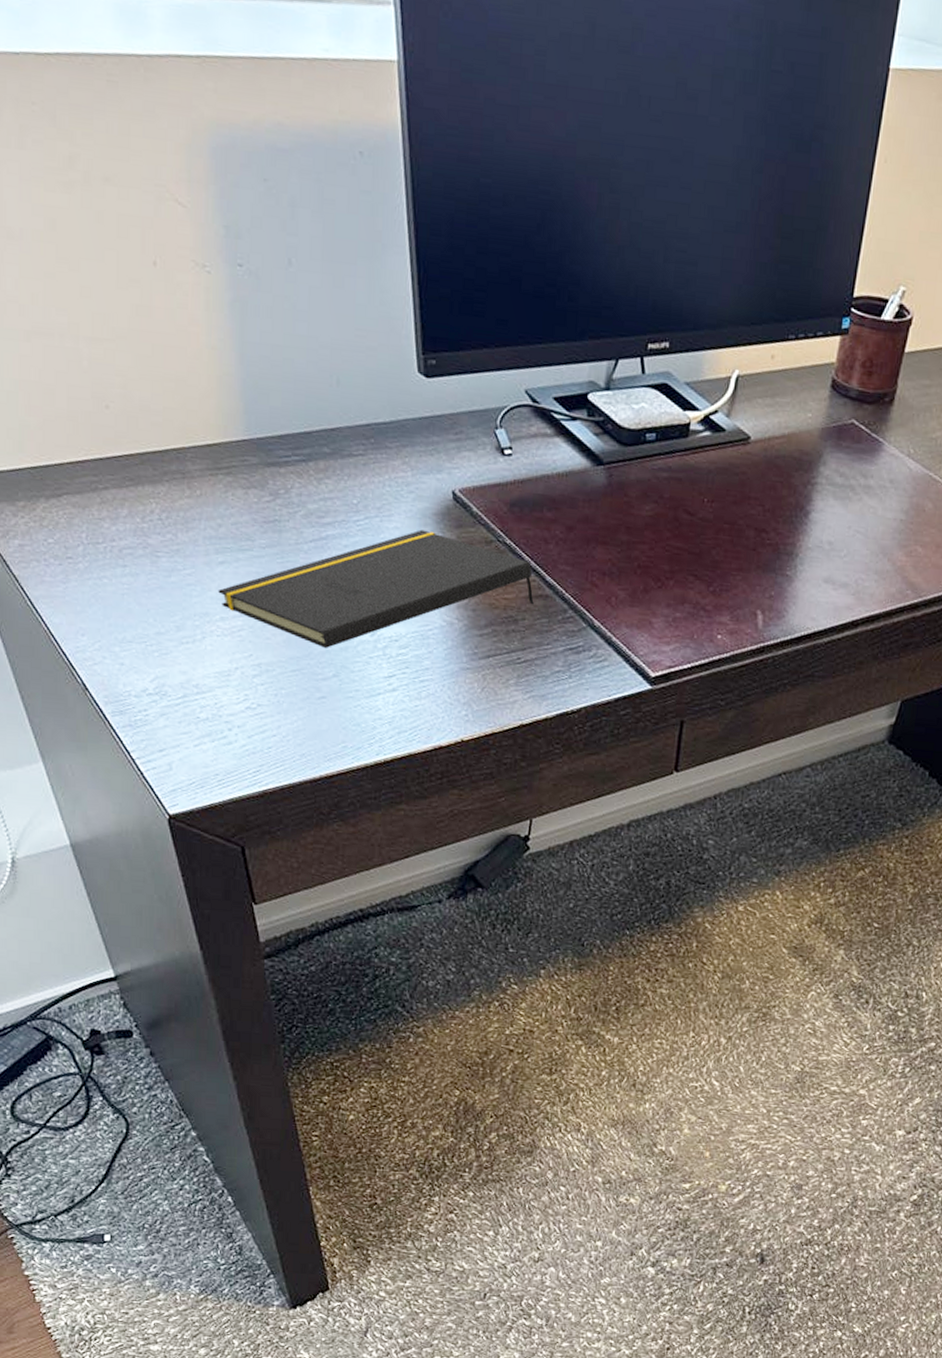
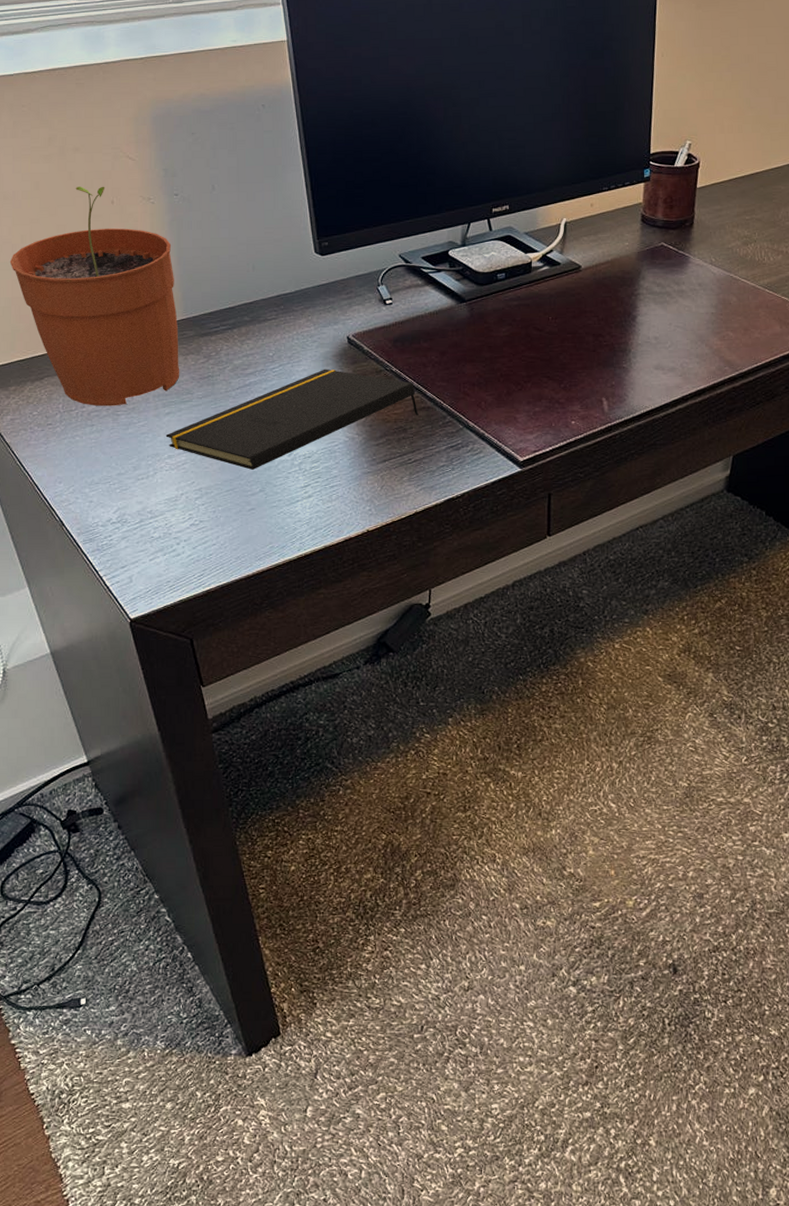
plant pot: none [16,234,239,545] -> present [9,186,180,407]

